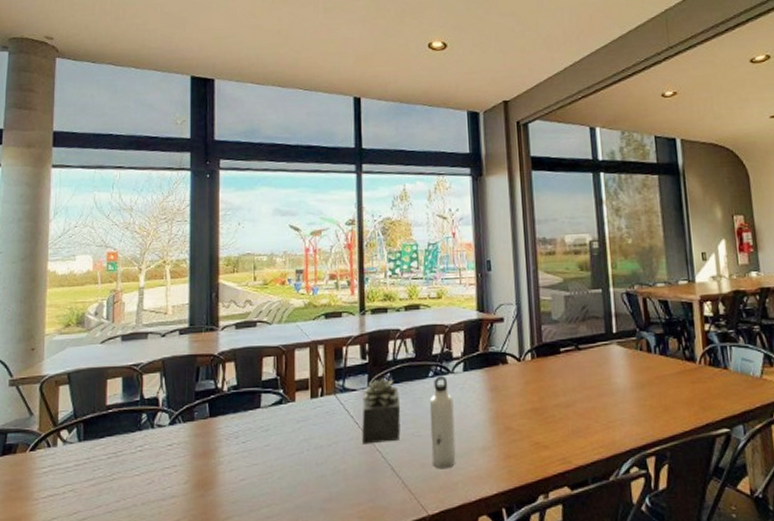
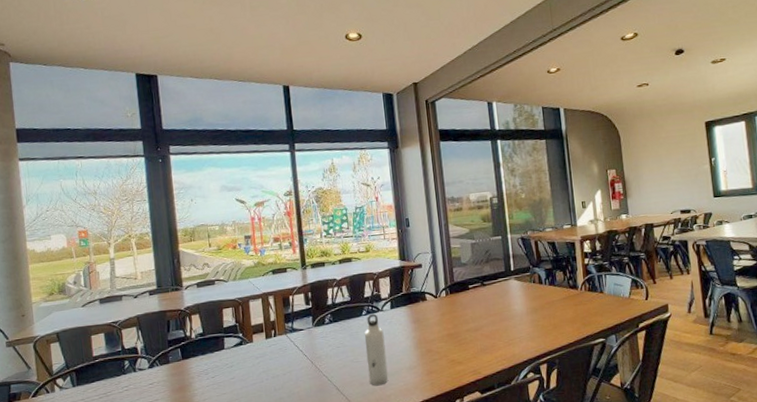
succulent plant: present [362,378,401,445] -> none [309,319,342,372]

